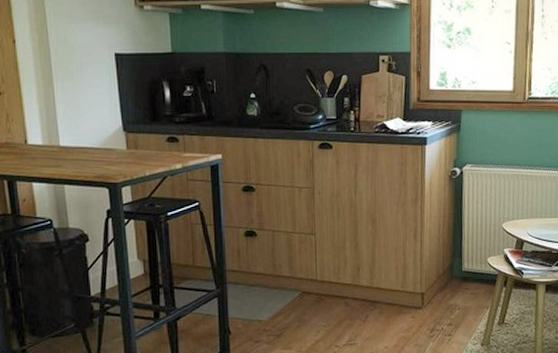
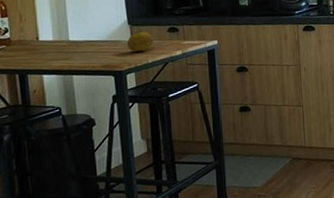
fruit: none [121,140,152,162] -> present [126,32,154,52]

